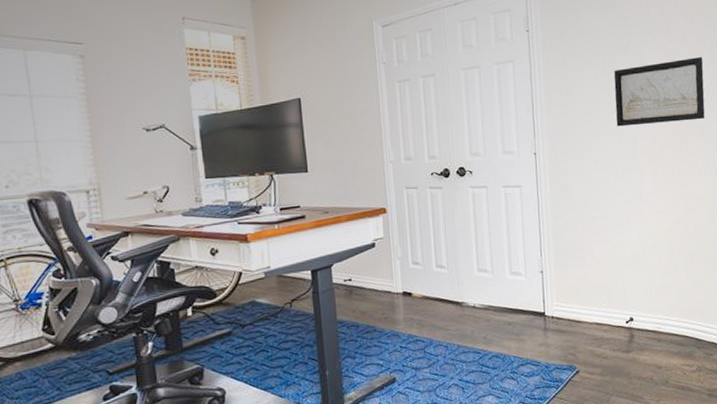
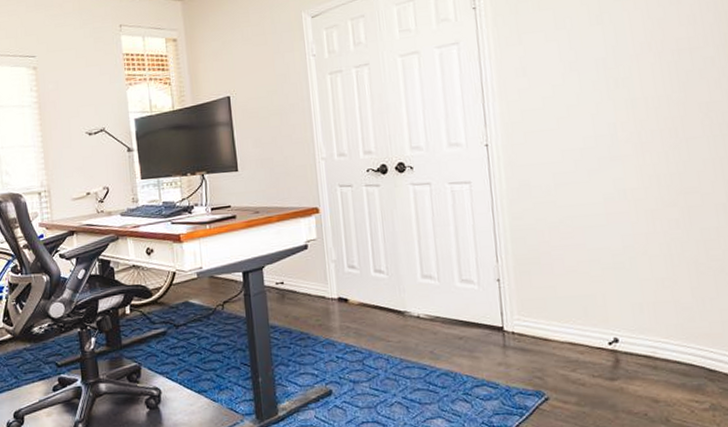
wall art: present [614,56,705,127] -> none [583,20,710,111]

